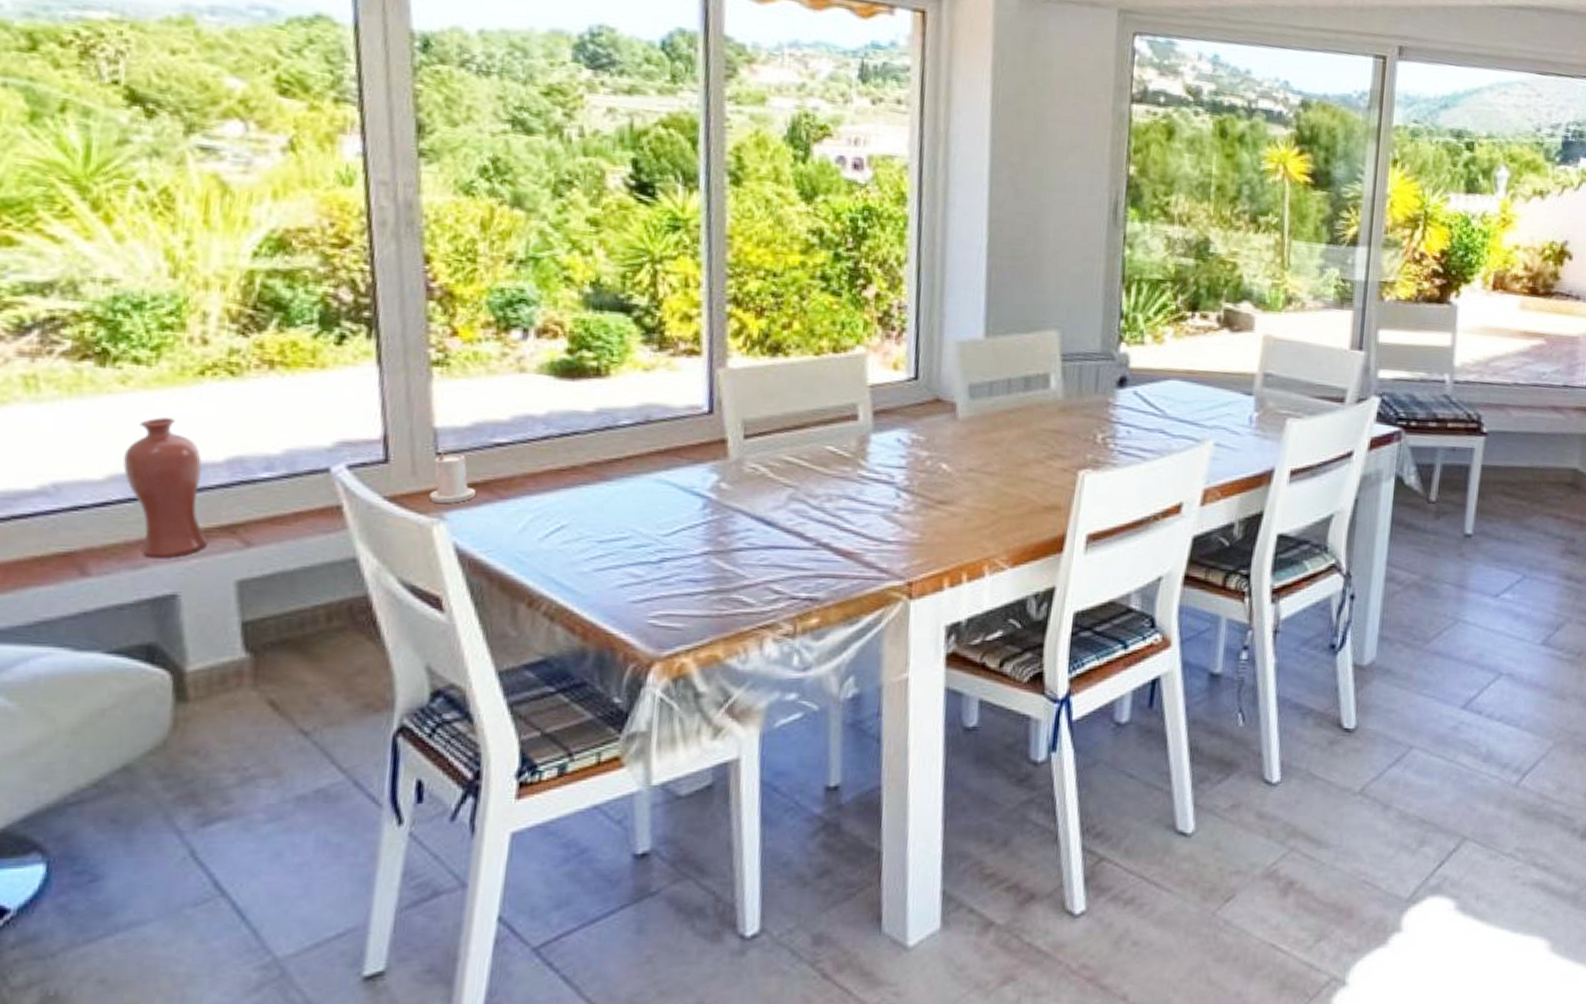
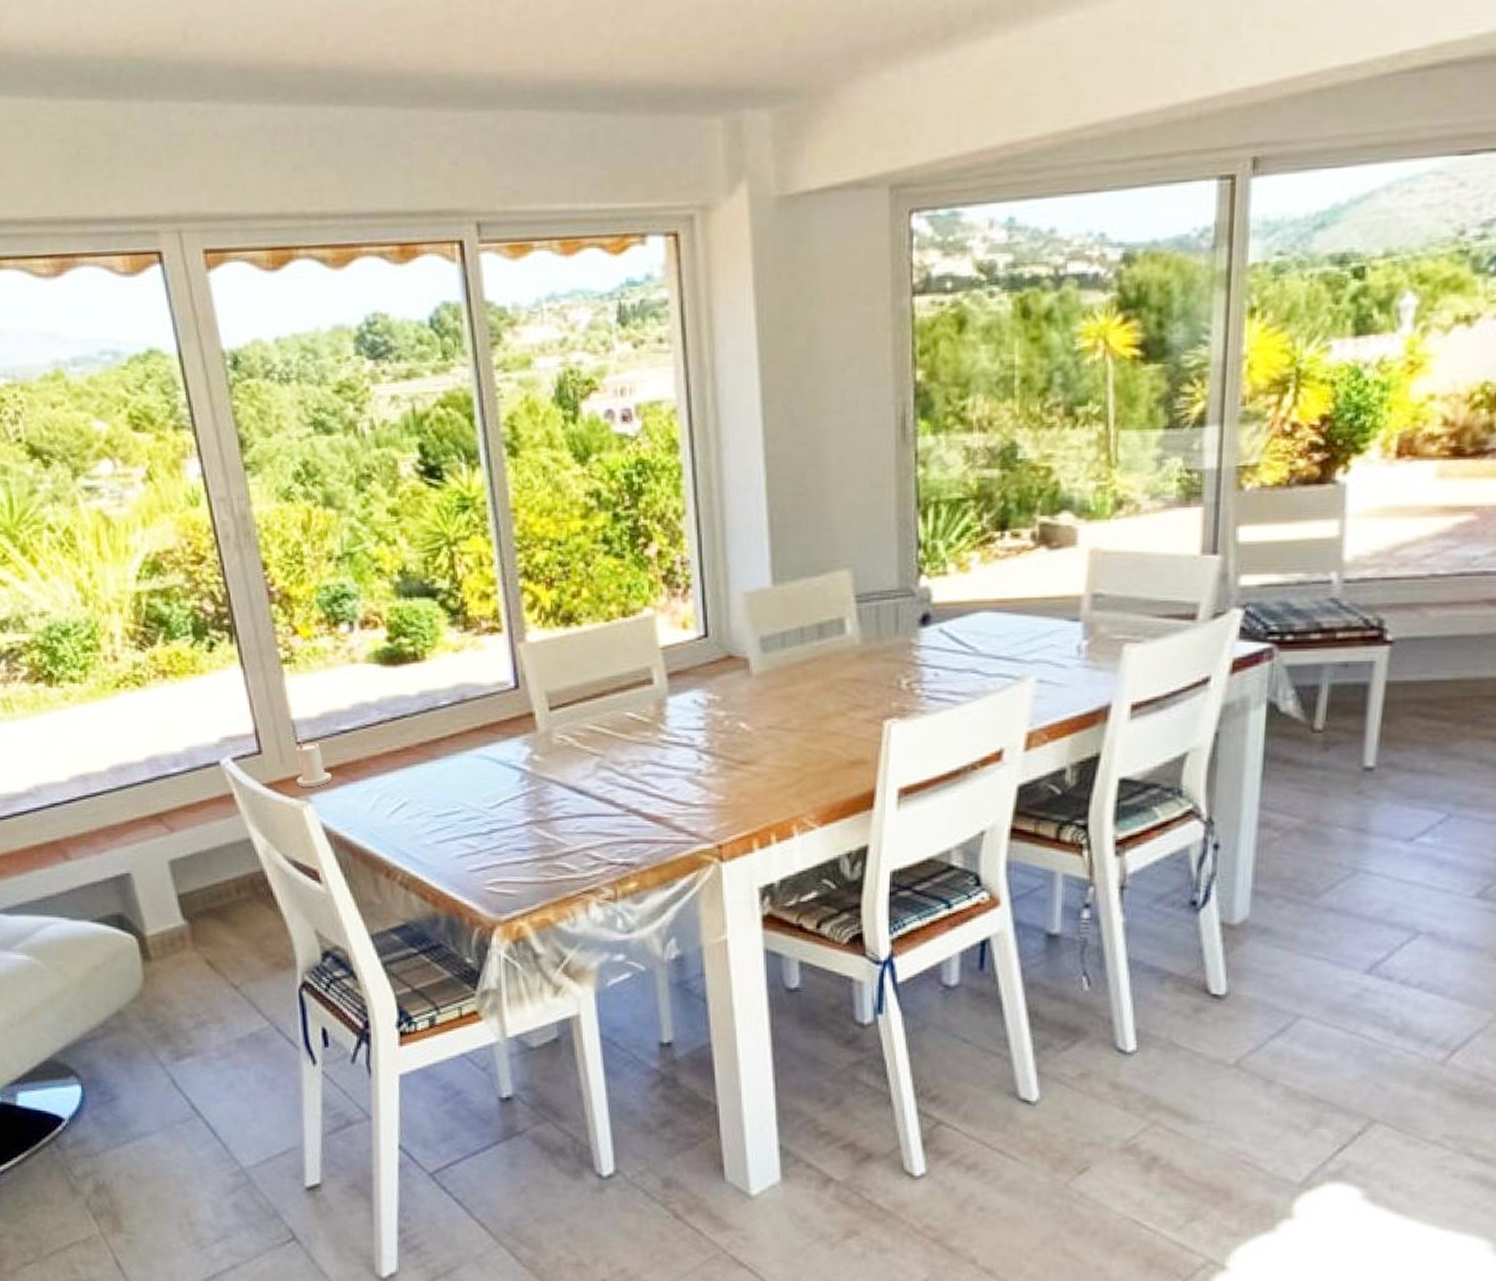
vase: present [123,417,208,559] -> none [77,726,144,844]

